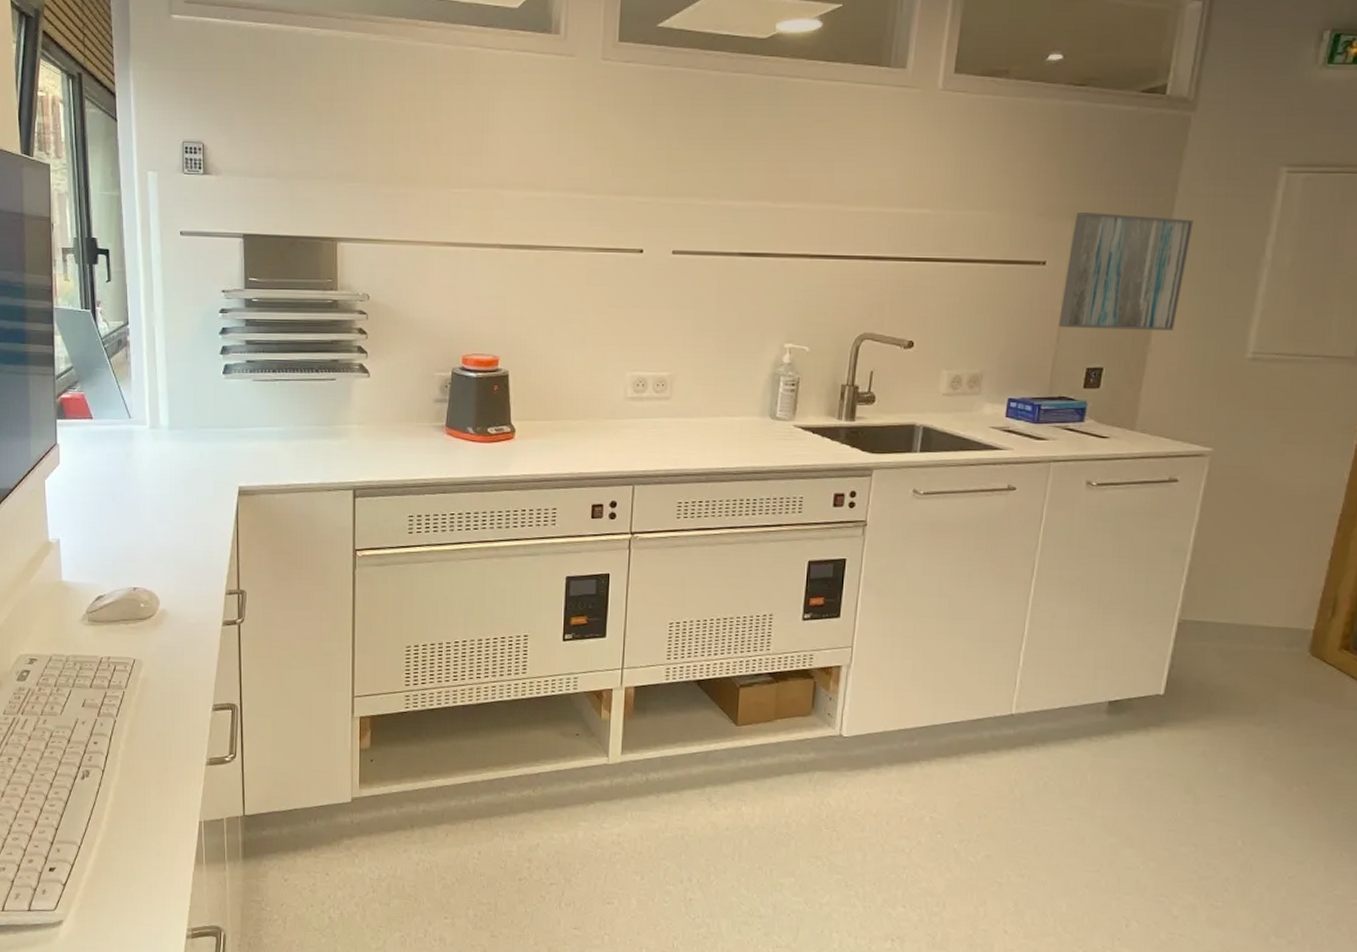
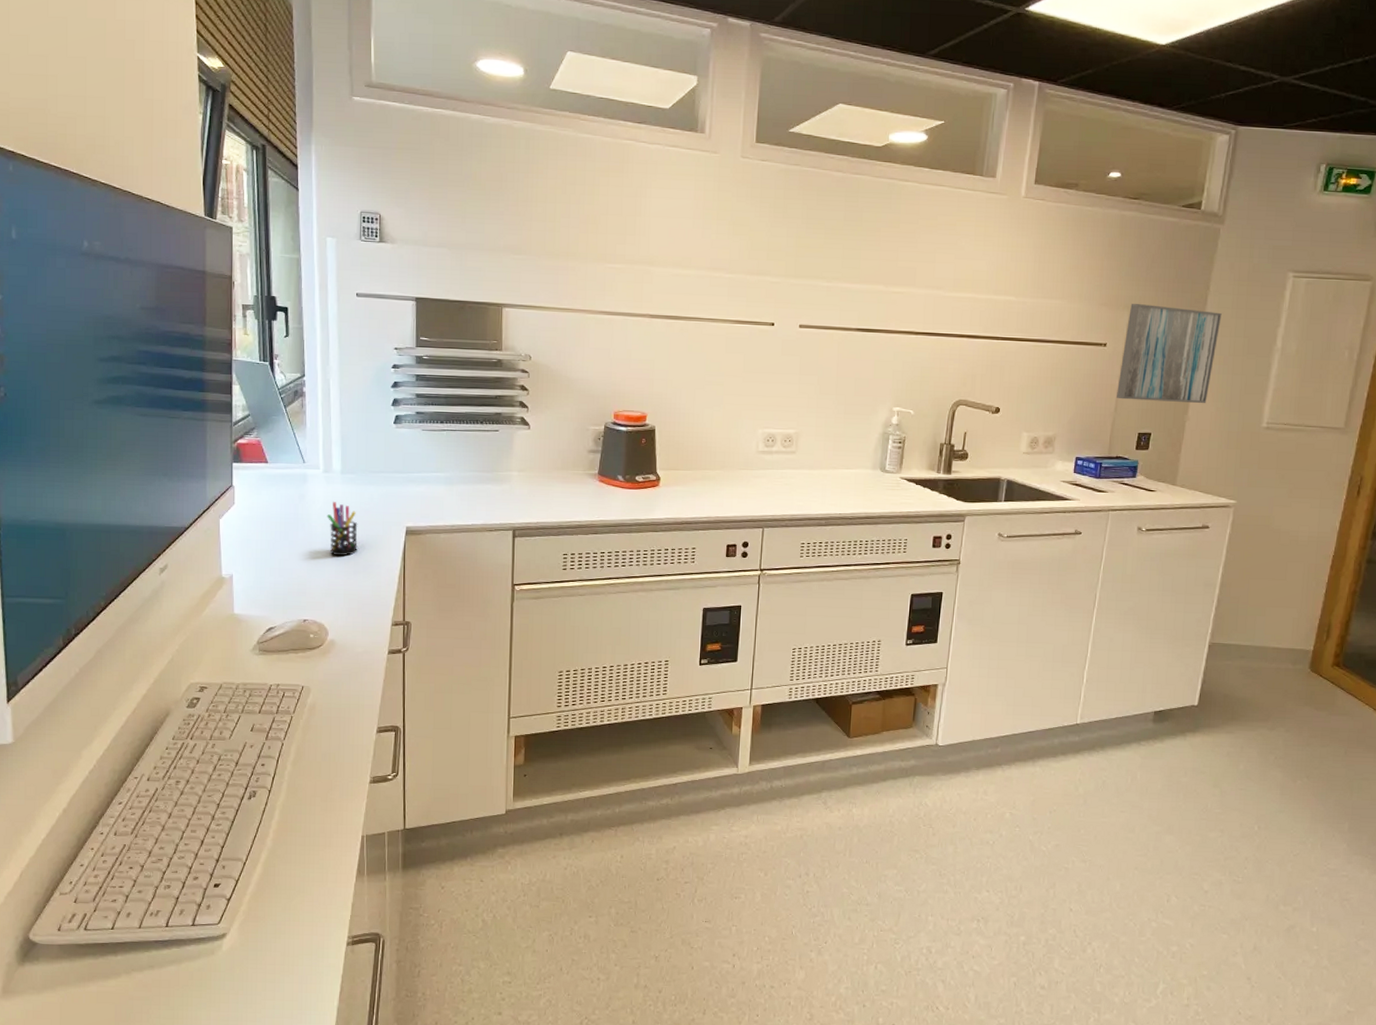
pen holder: none [155,460,188,519] -> present [327,502,358,556]

